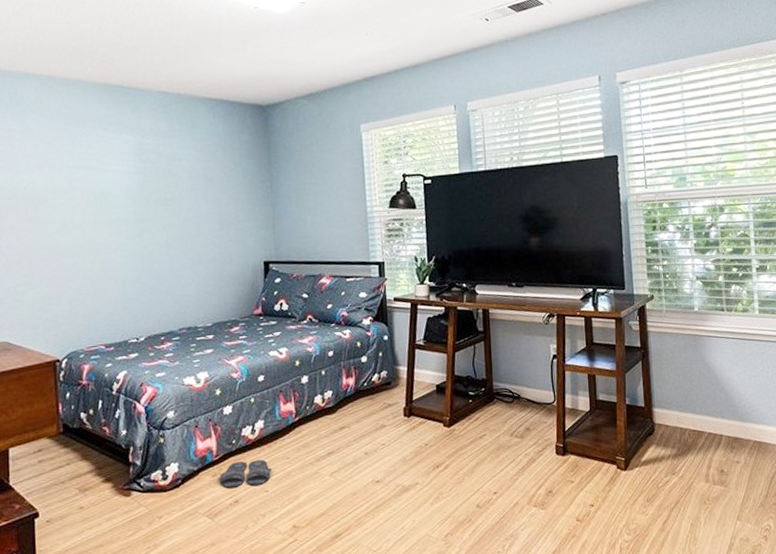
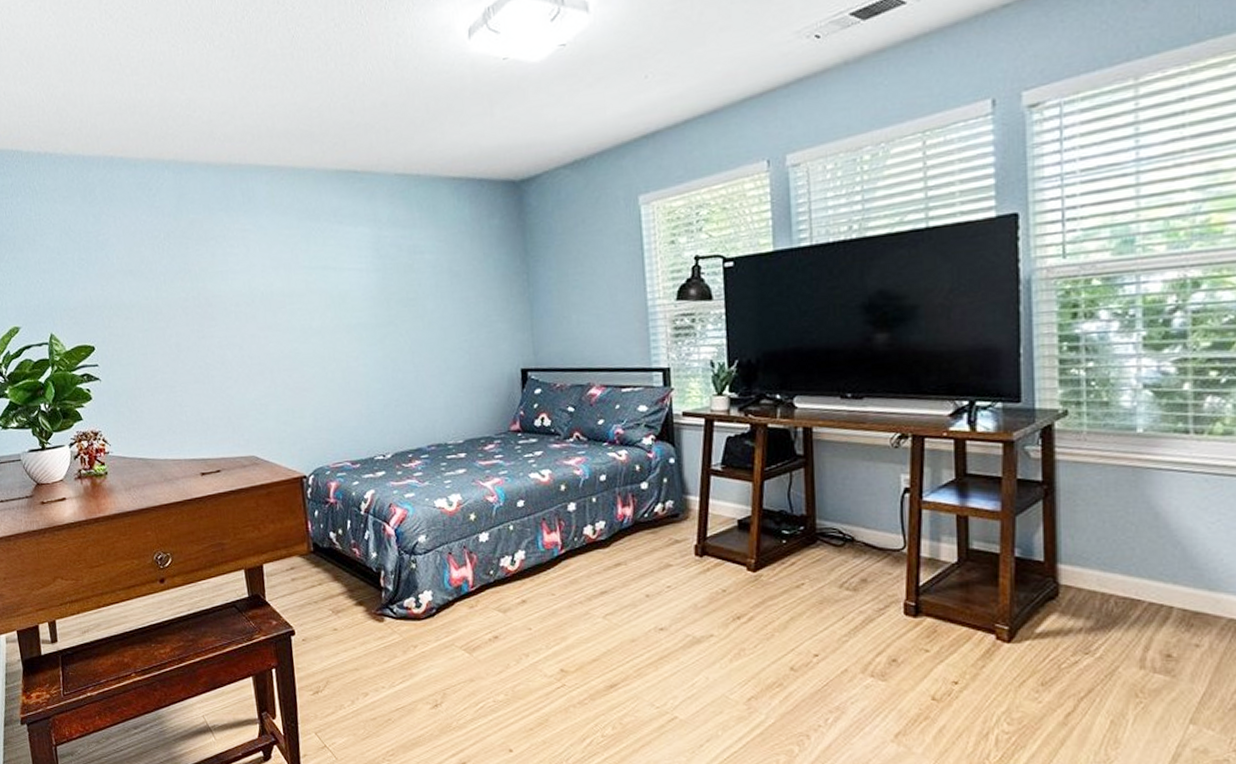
slippers: present [219,459,272,488] -> none [476,594,535,623]

